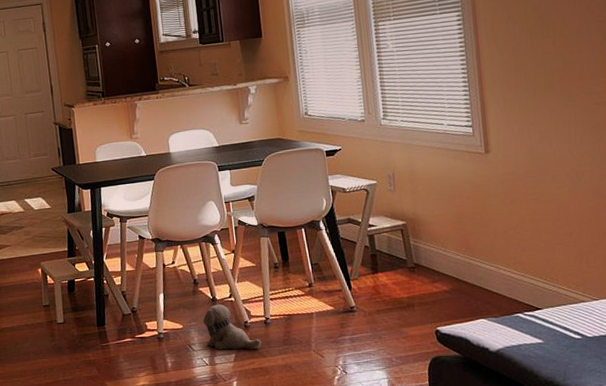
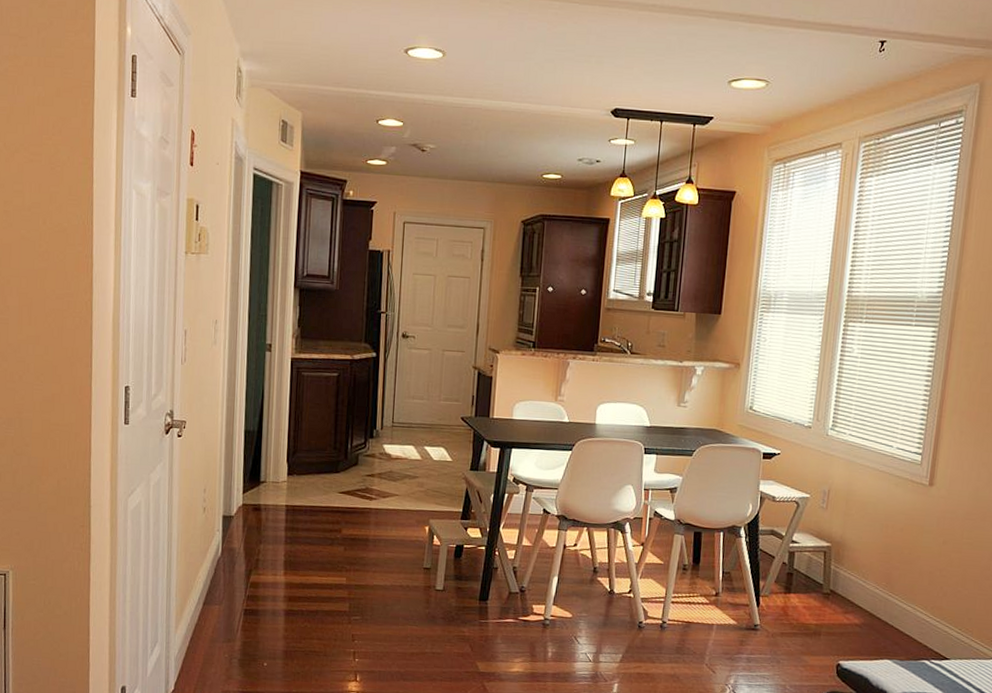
plush toy: present [203,304,262,350] -> none [594,597,654,653]

